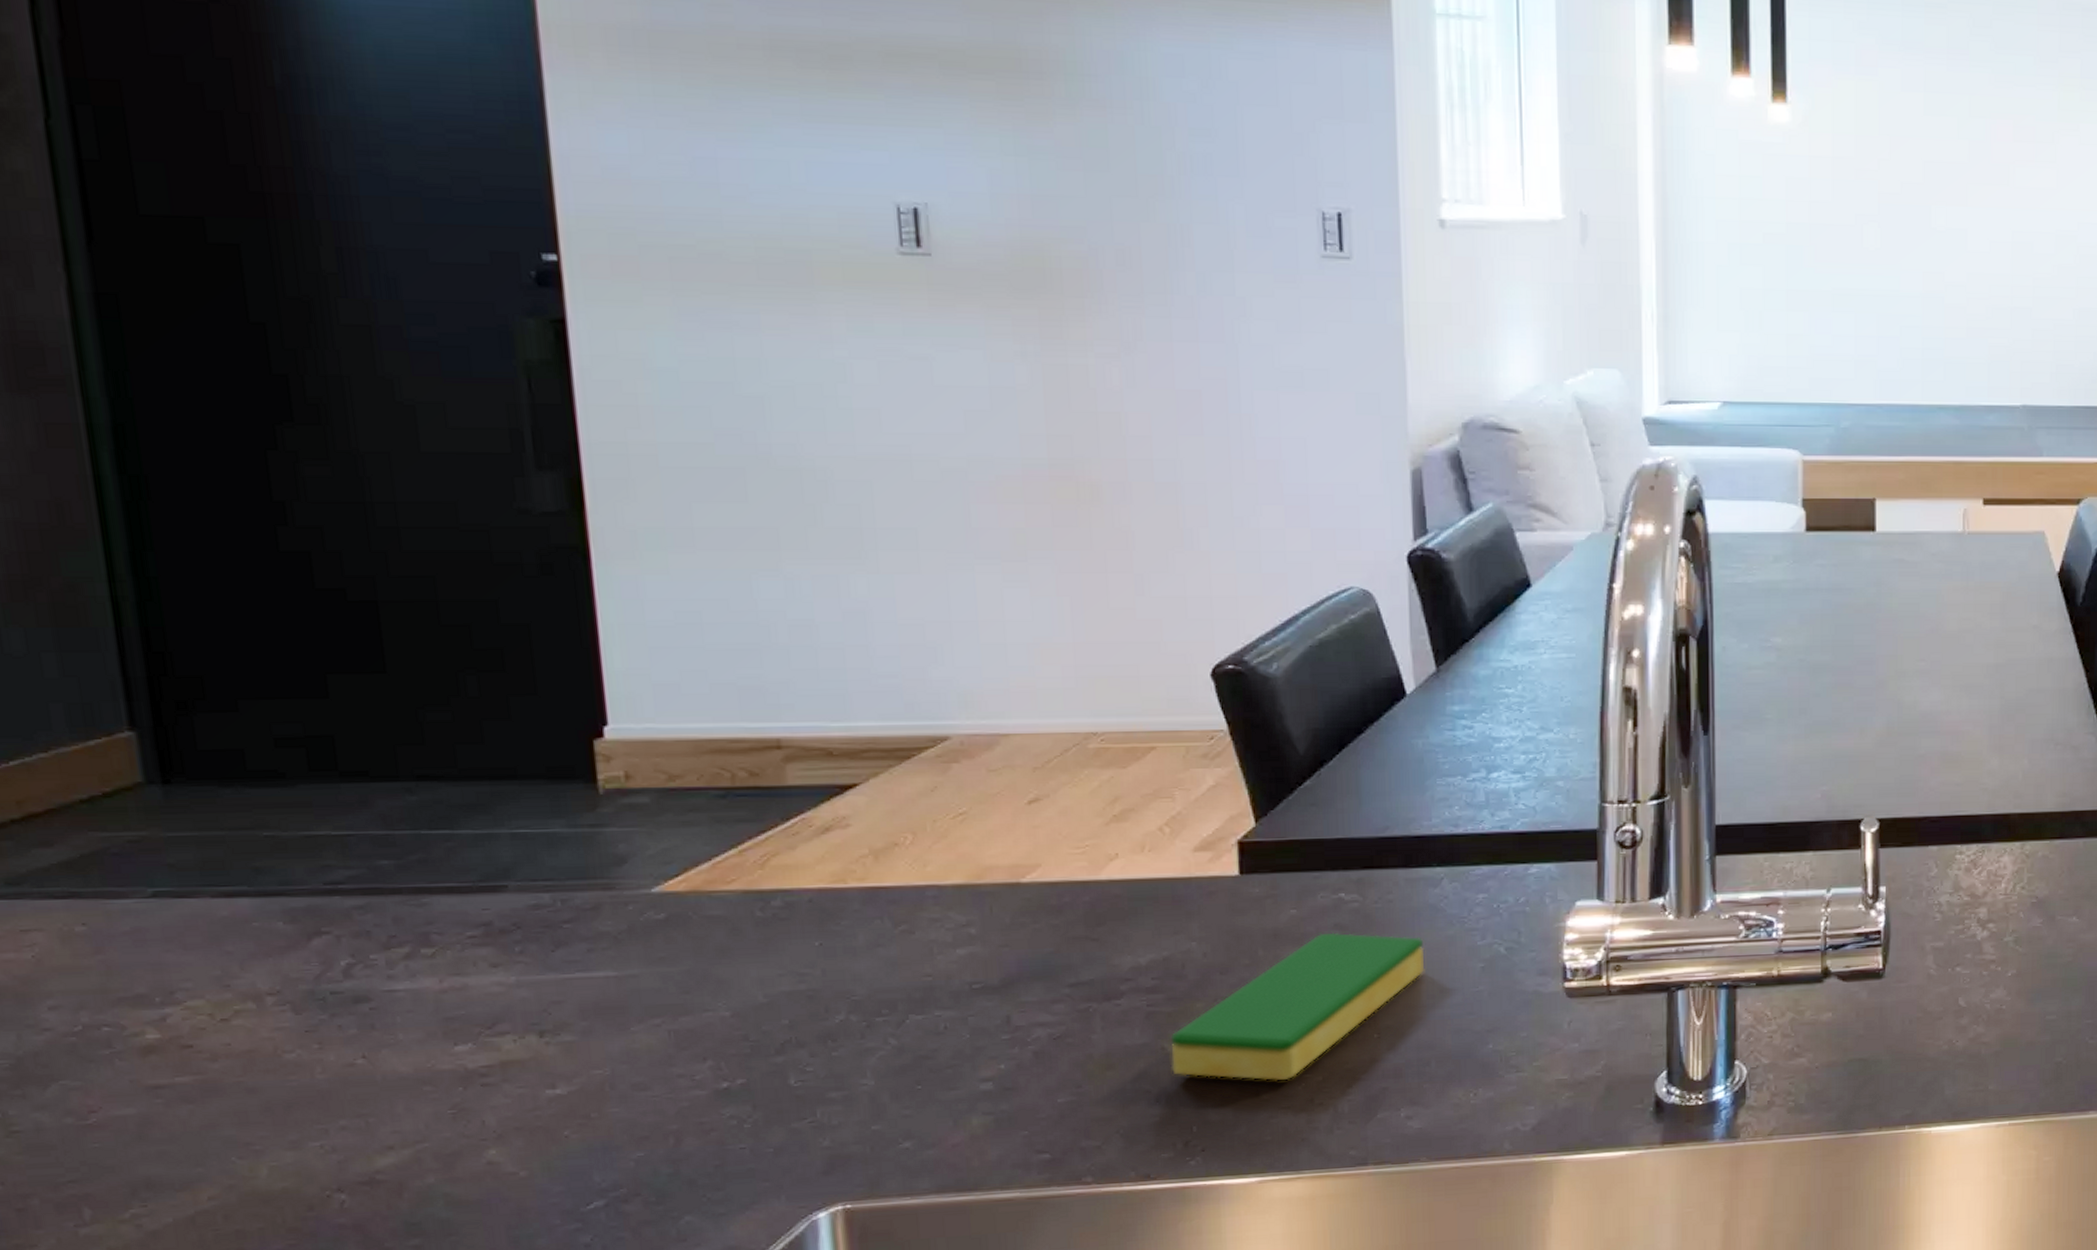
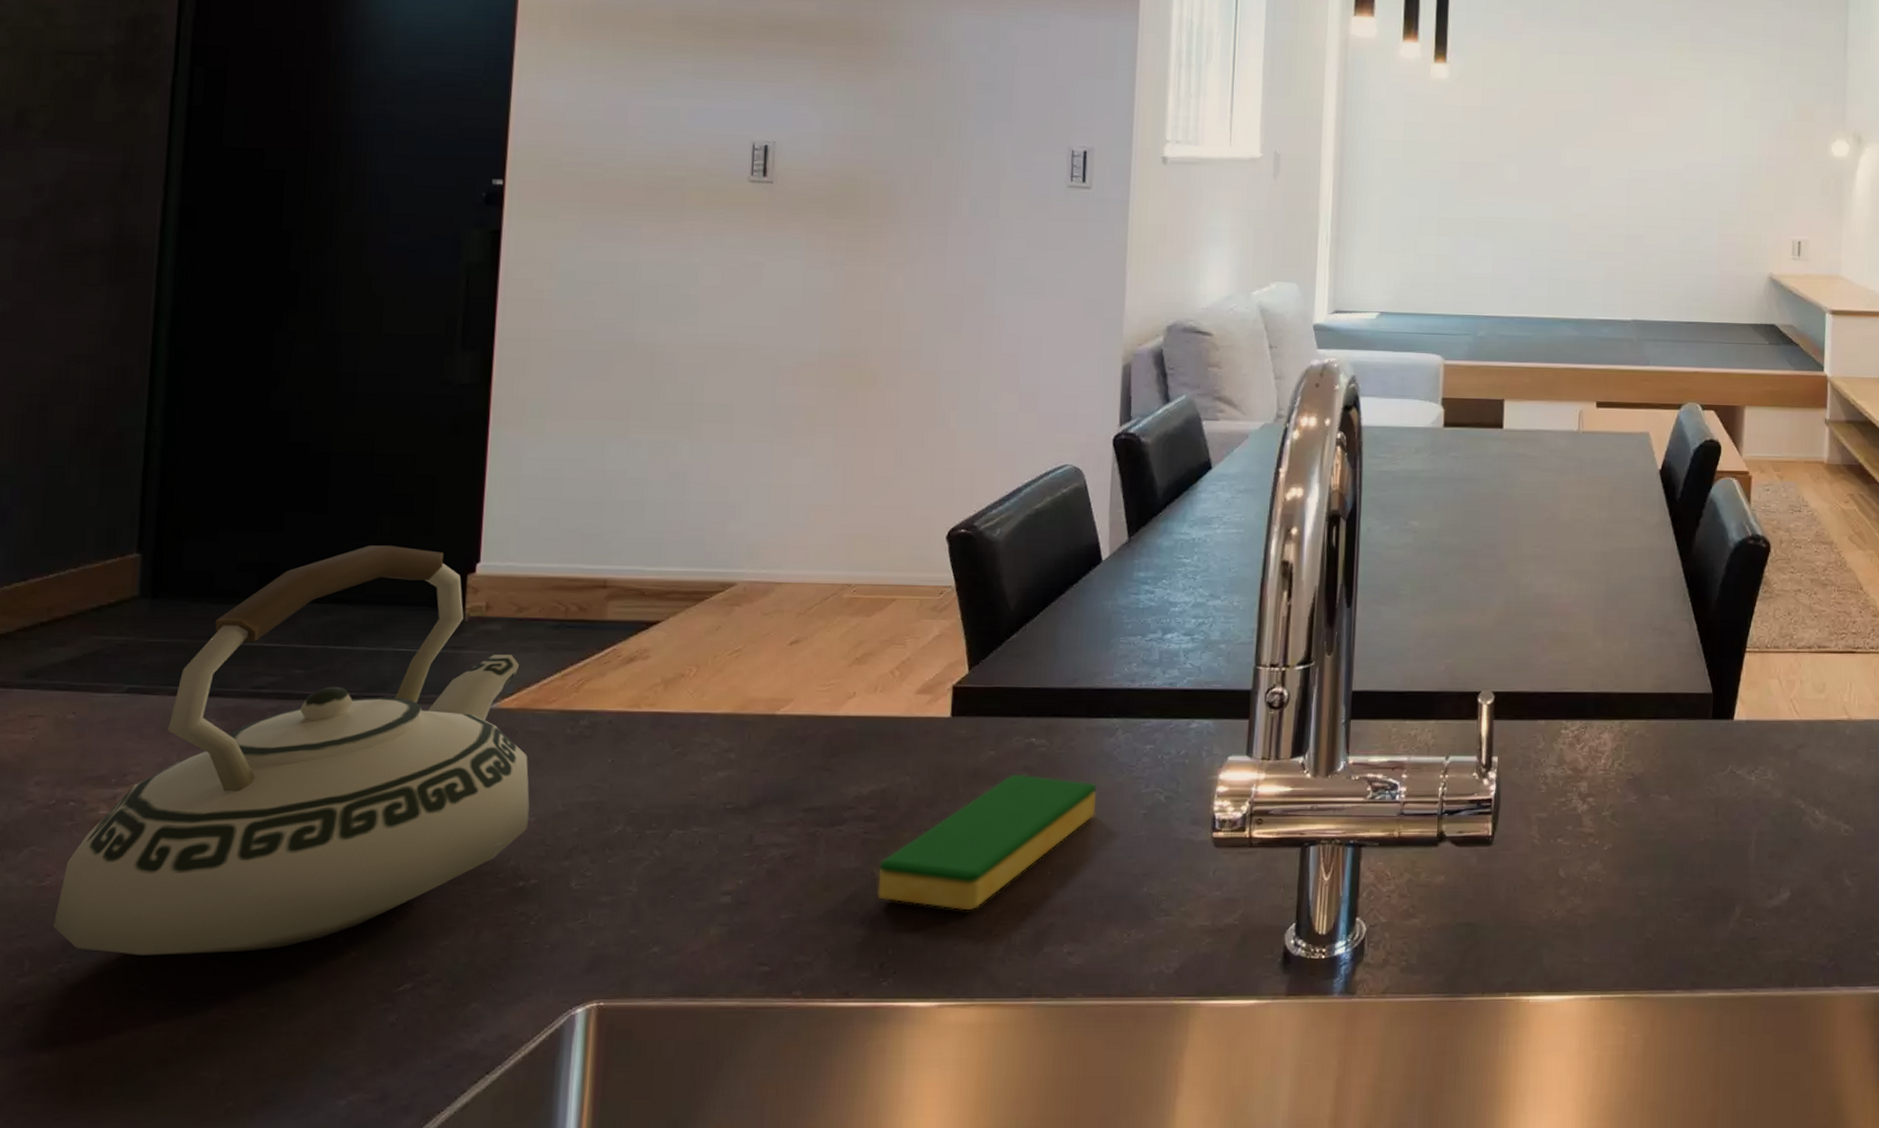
teakettle: none [112,710,724,1193] -> present [53,545,530,955]

